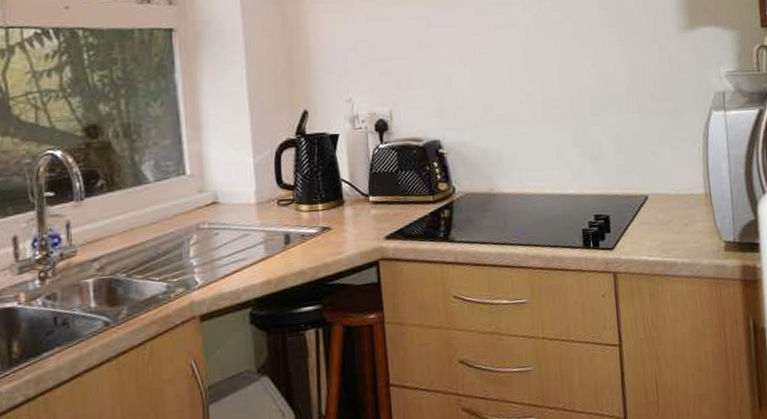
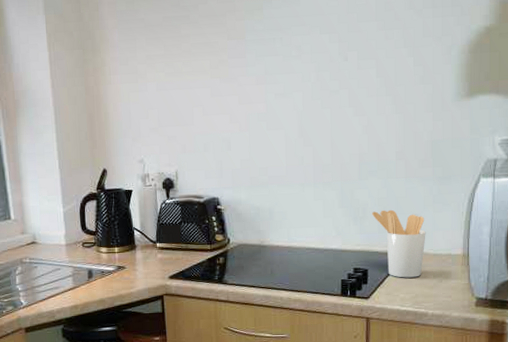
utensil holder: none [608,147,666,224] -> present [372,209,426,278]

